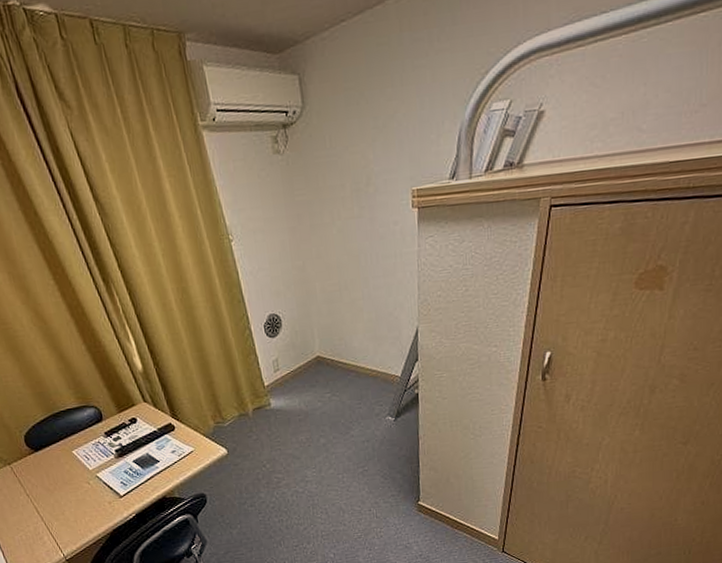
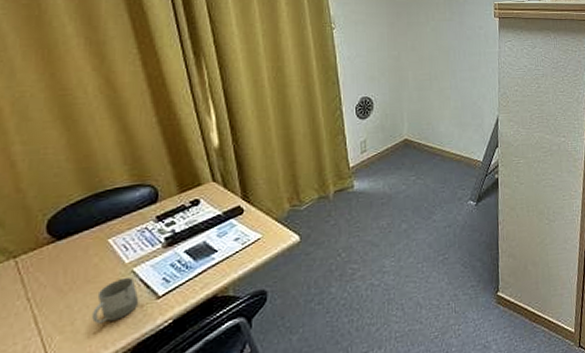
cup: none [75,480,107,515] -> present [92,276,139,325]

